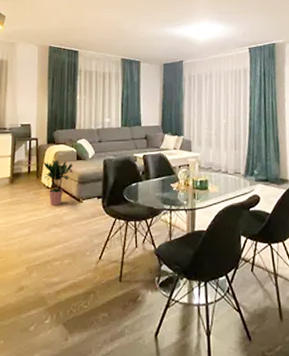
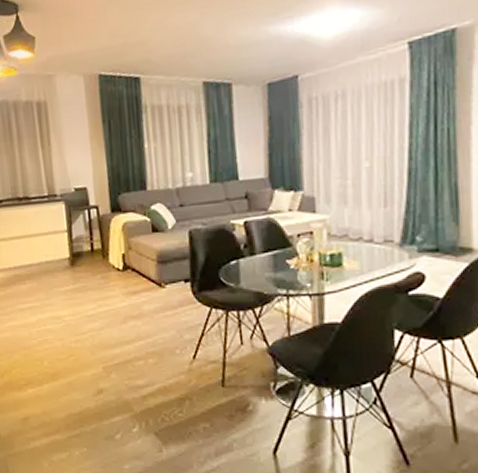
potted plant: present [43,160,73,206] -> none [109,233,149,293]

